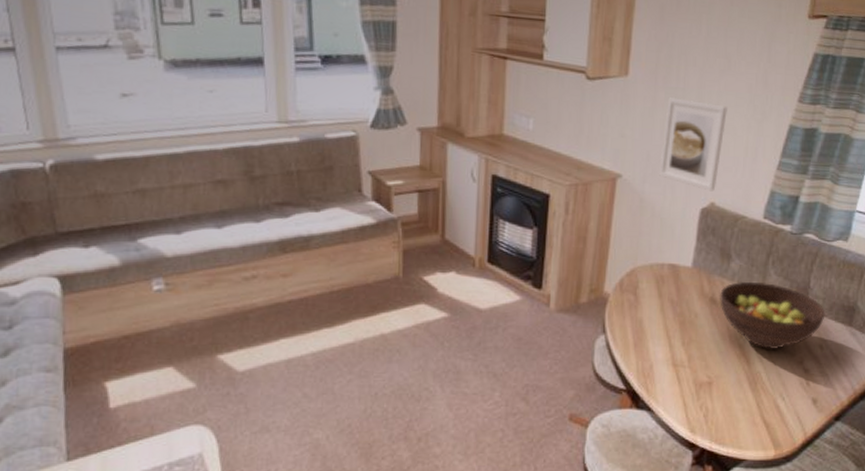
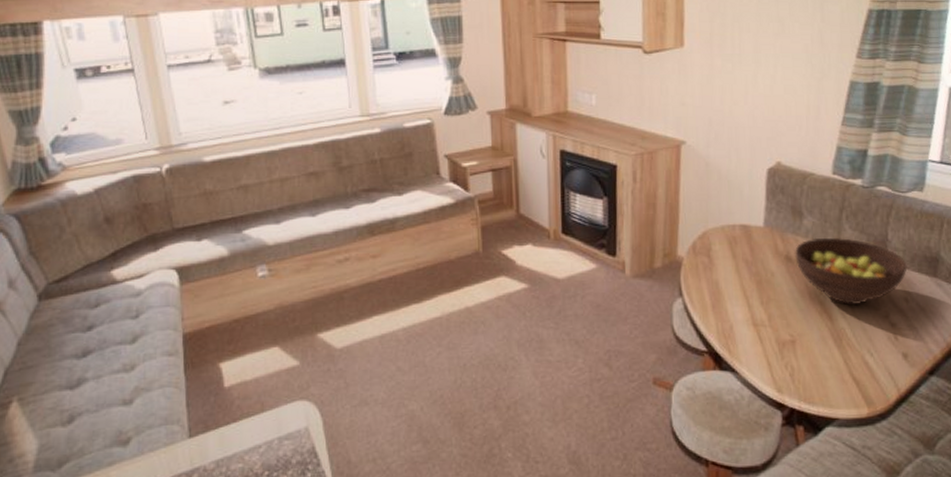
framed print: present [659,97,727,192] -> none [722,64,785,151]

